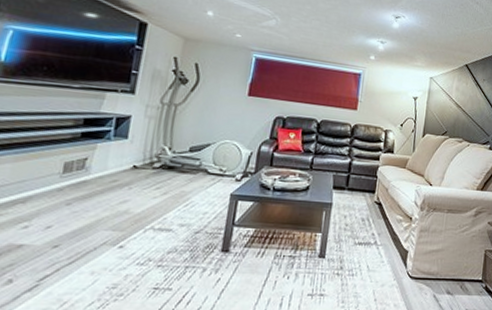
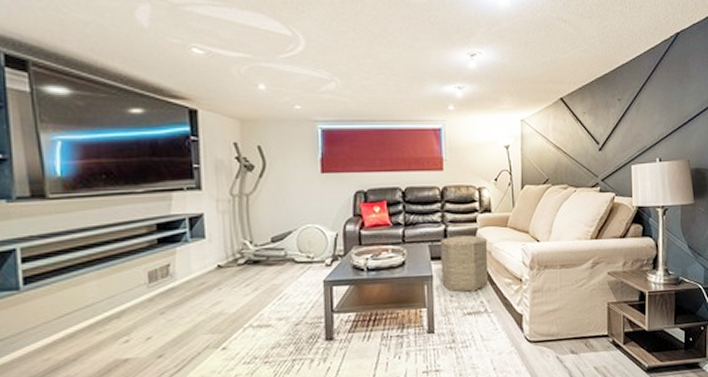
ottoman: none [339,169,387,223] -> present [440,235,489,292]

